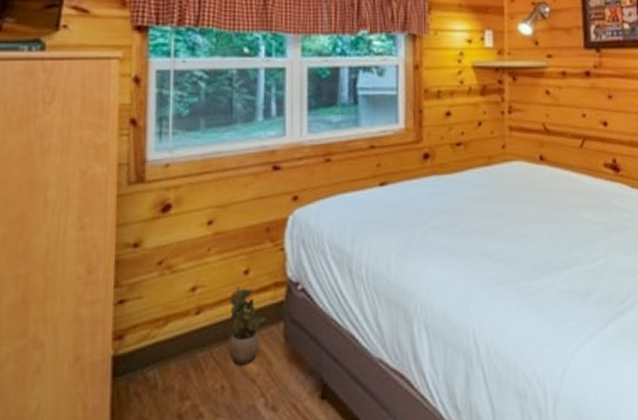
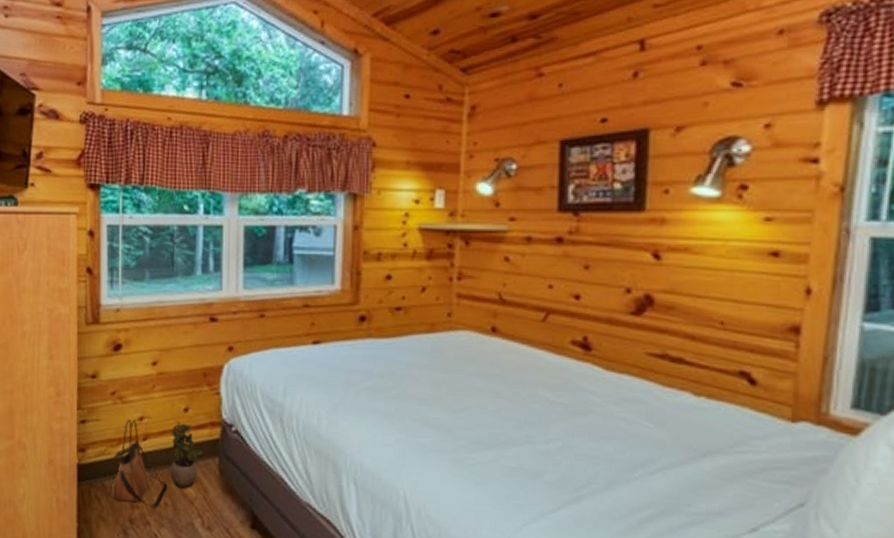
tote bag: none [155,291,225,394] -> present [111,419,168,507]

